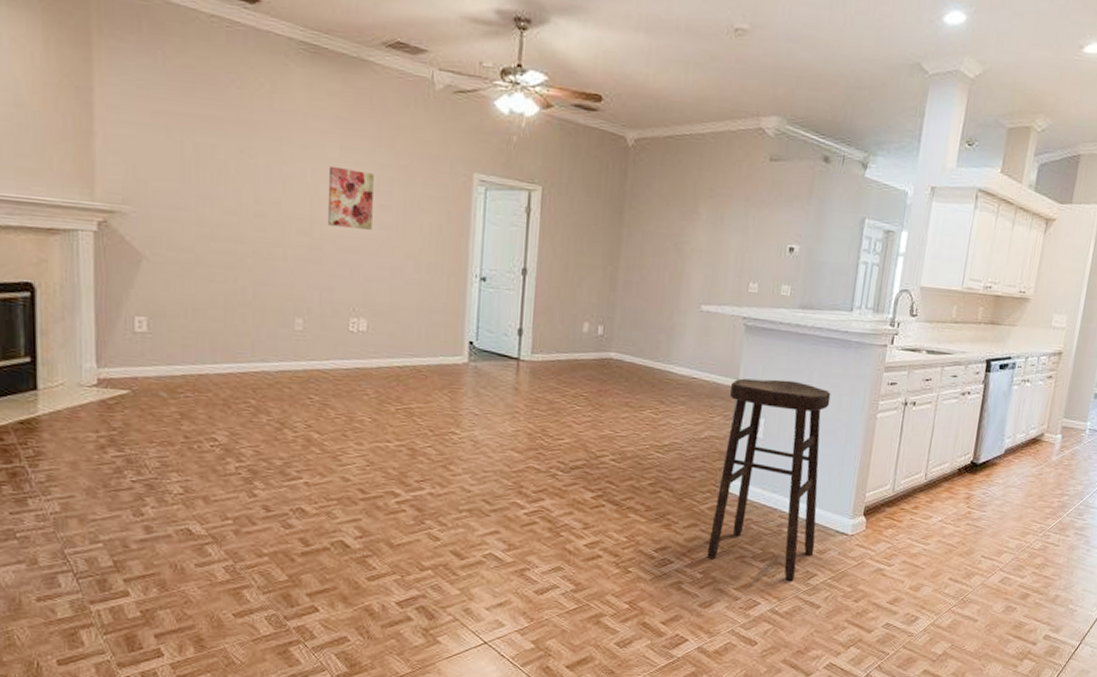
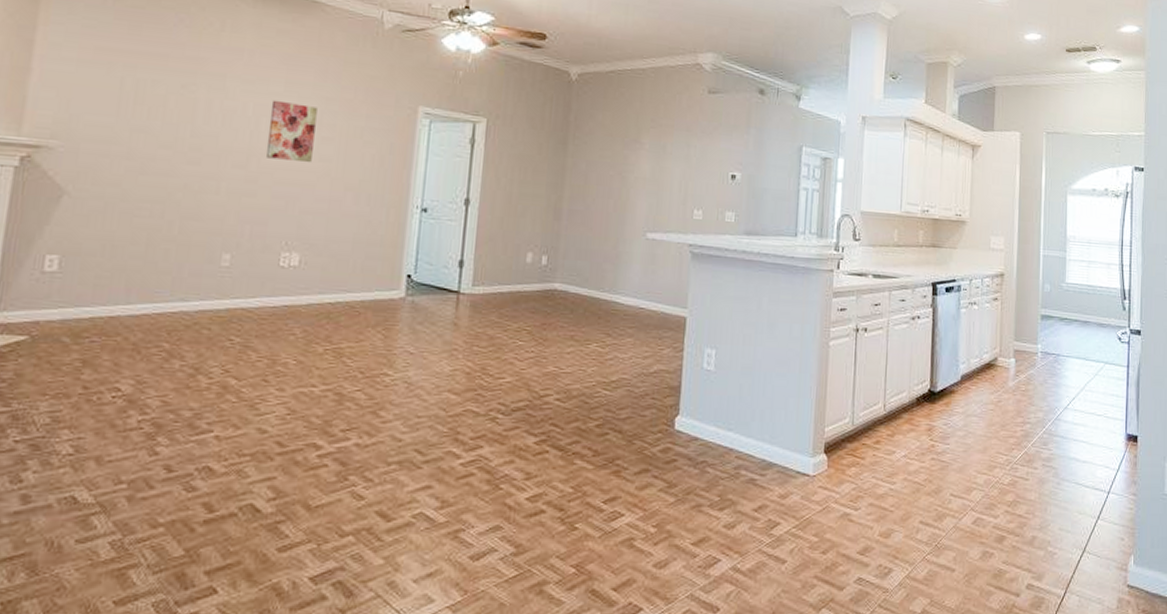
stool: present [707,378,831,581] -> none [660,307,782,532]

